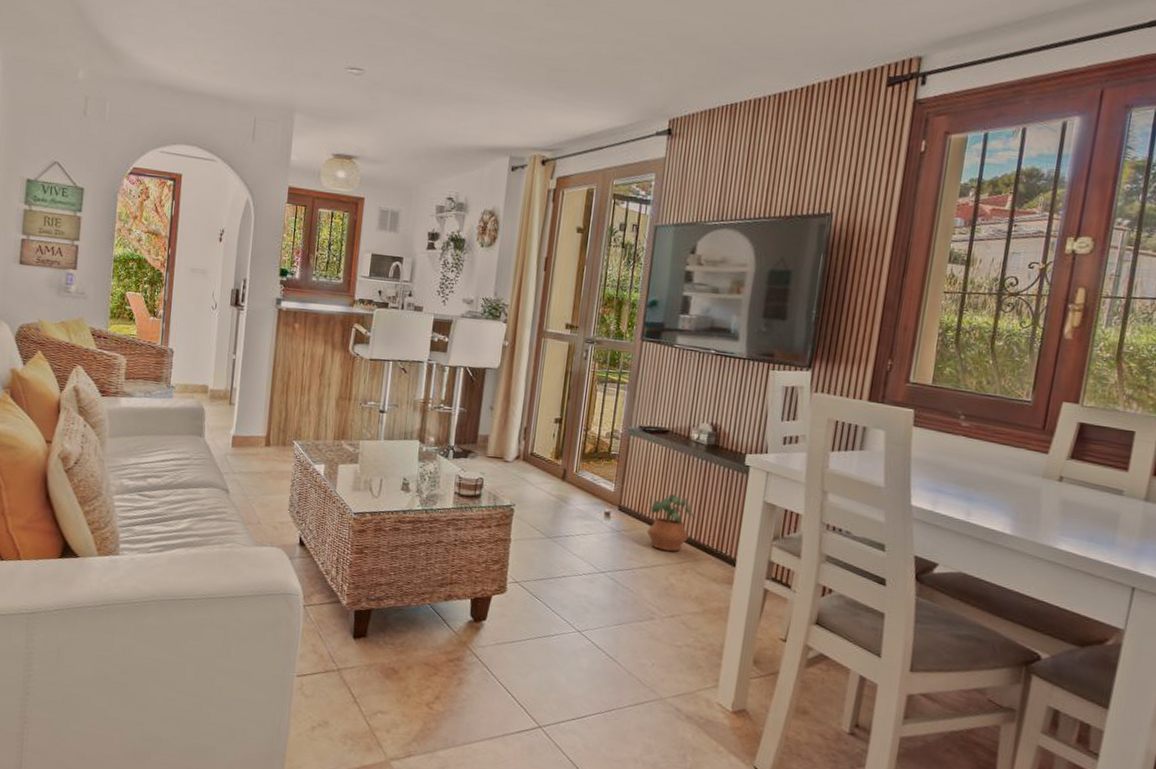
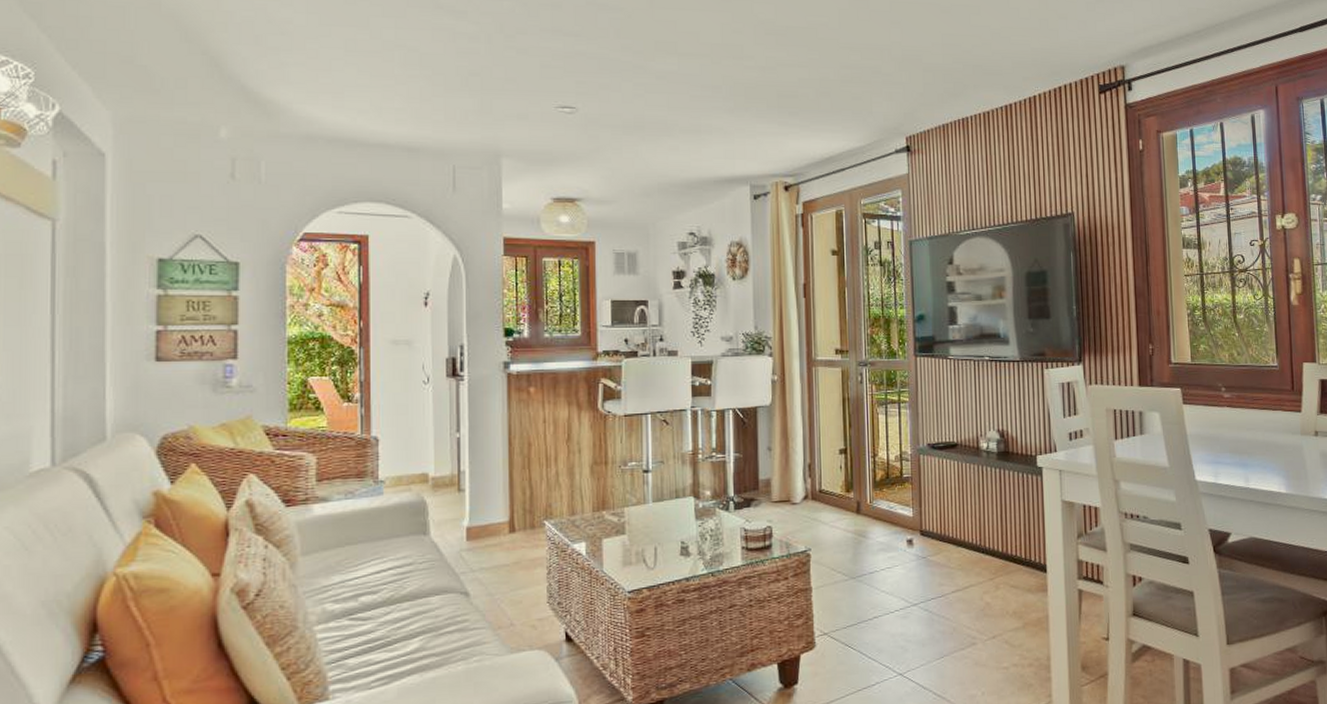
potted plant: present [646,494,696,552] -> none [950,509,1000,569]

